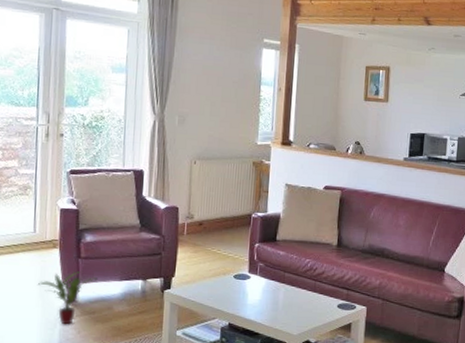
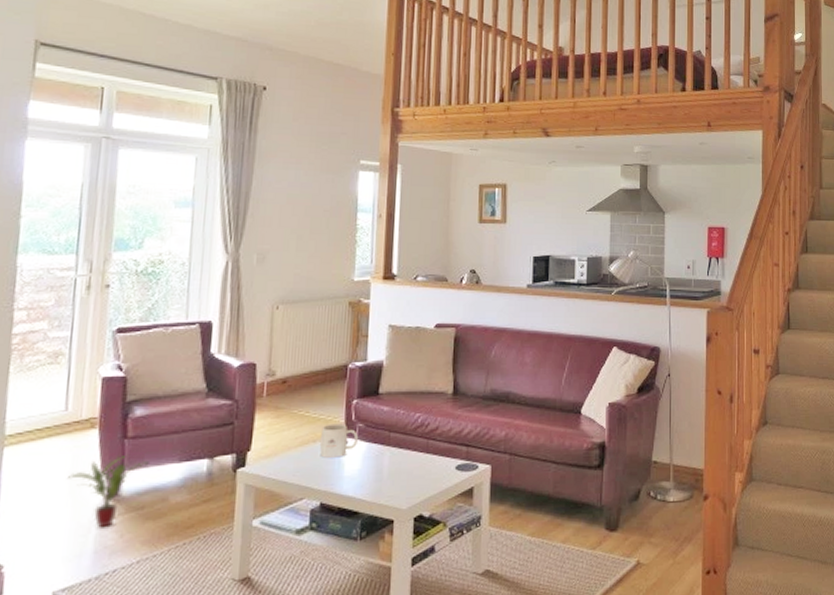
mug: none [229,261,259,290] -> present [320,423,358,459]

